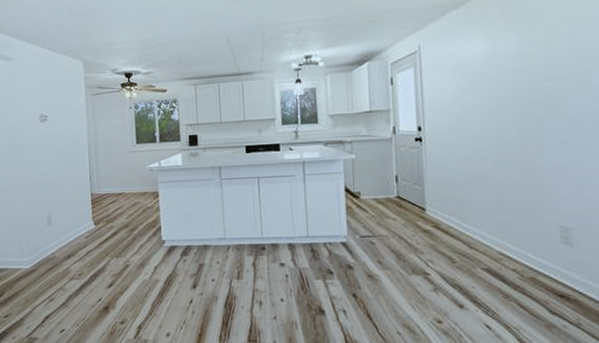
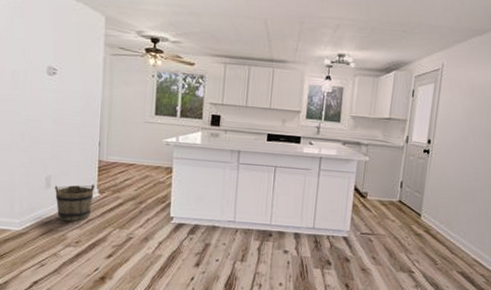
bucket: none [55,216,91,256] -> present [54,183,96,222]

